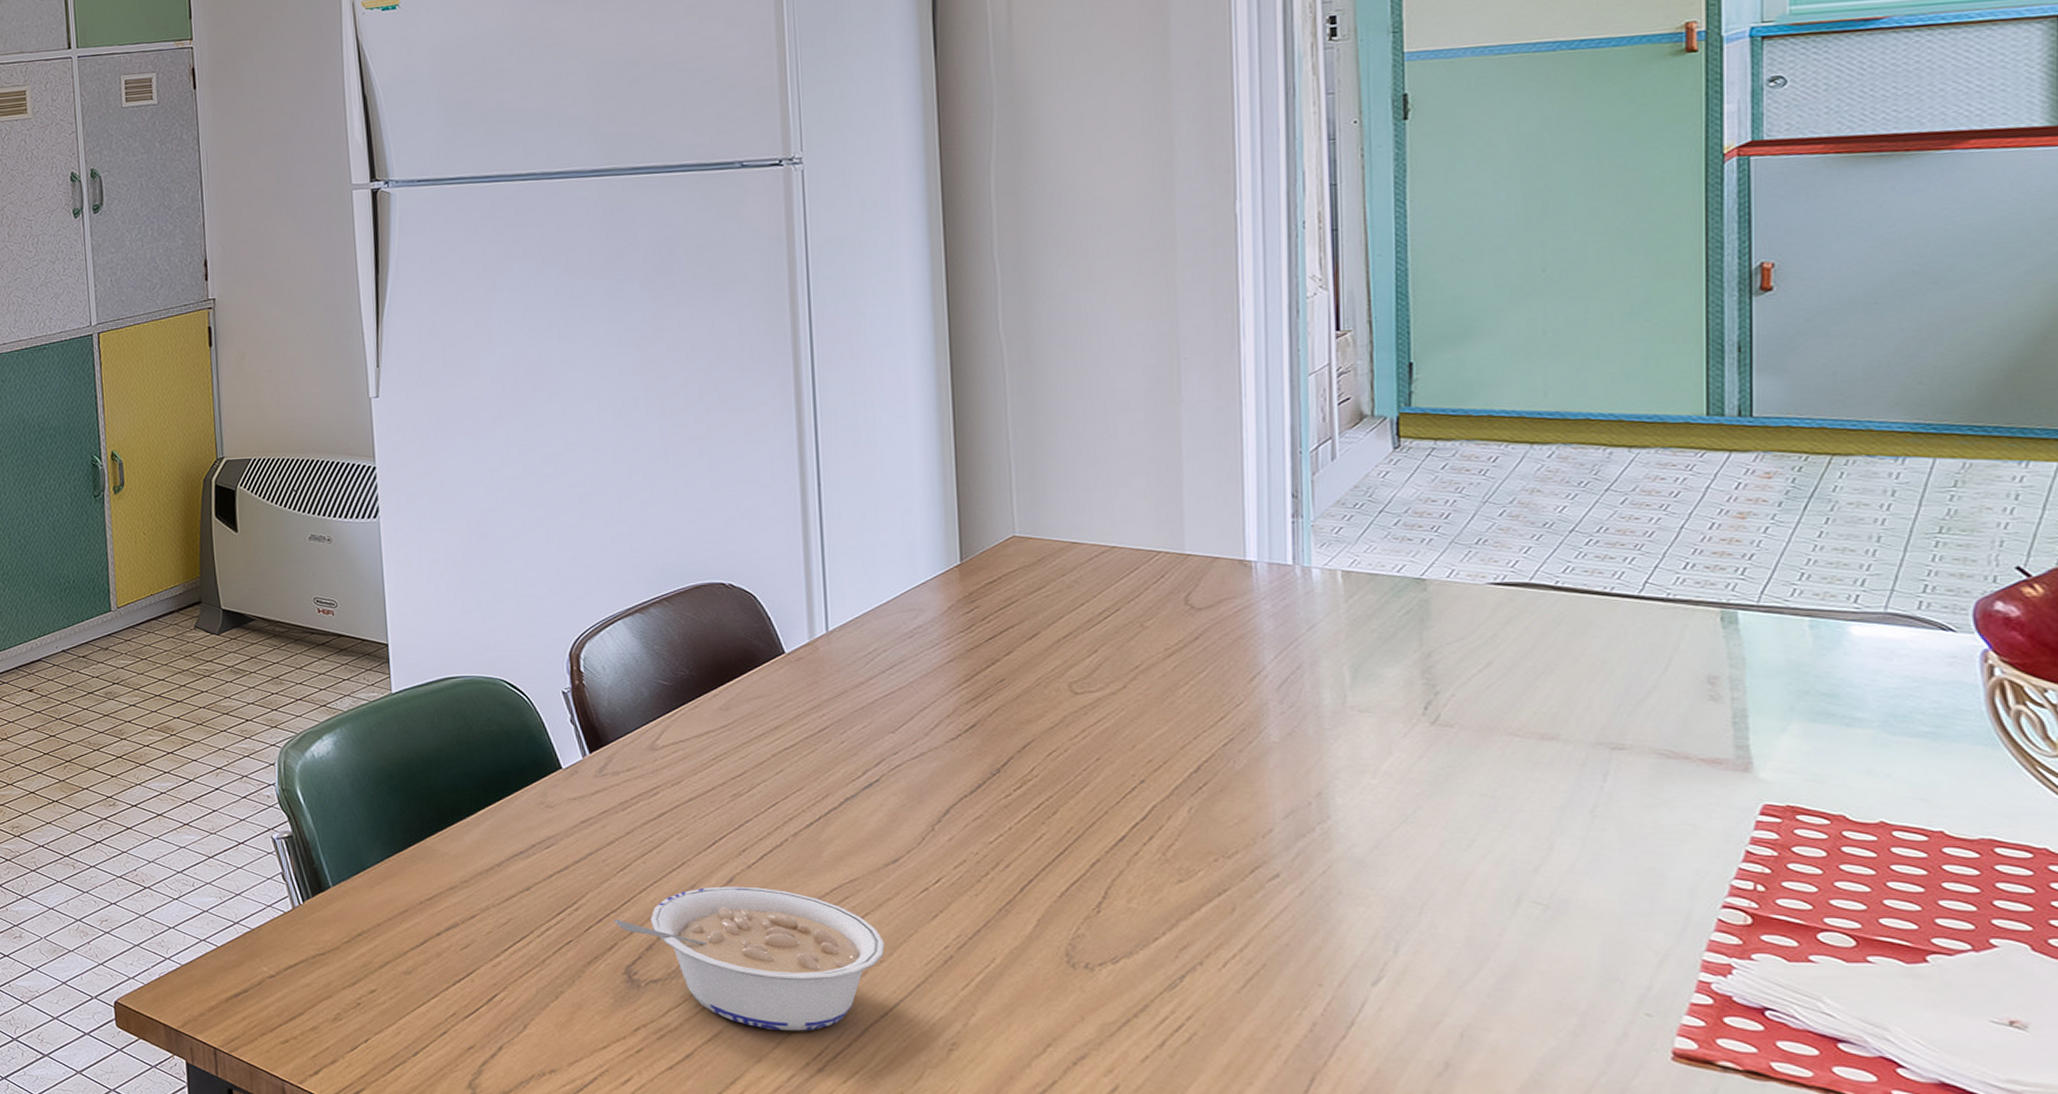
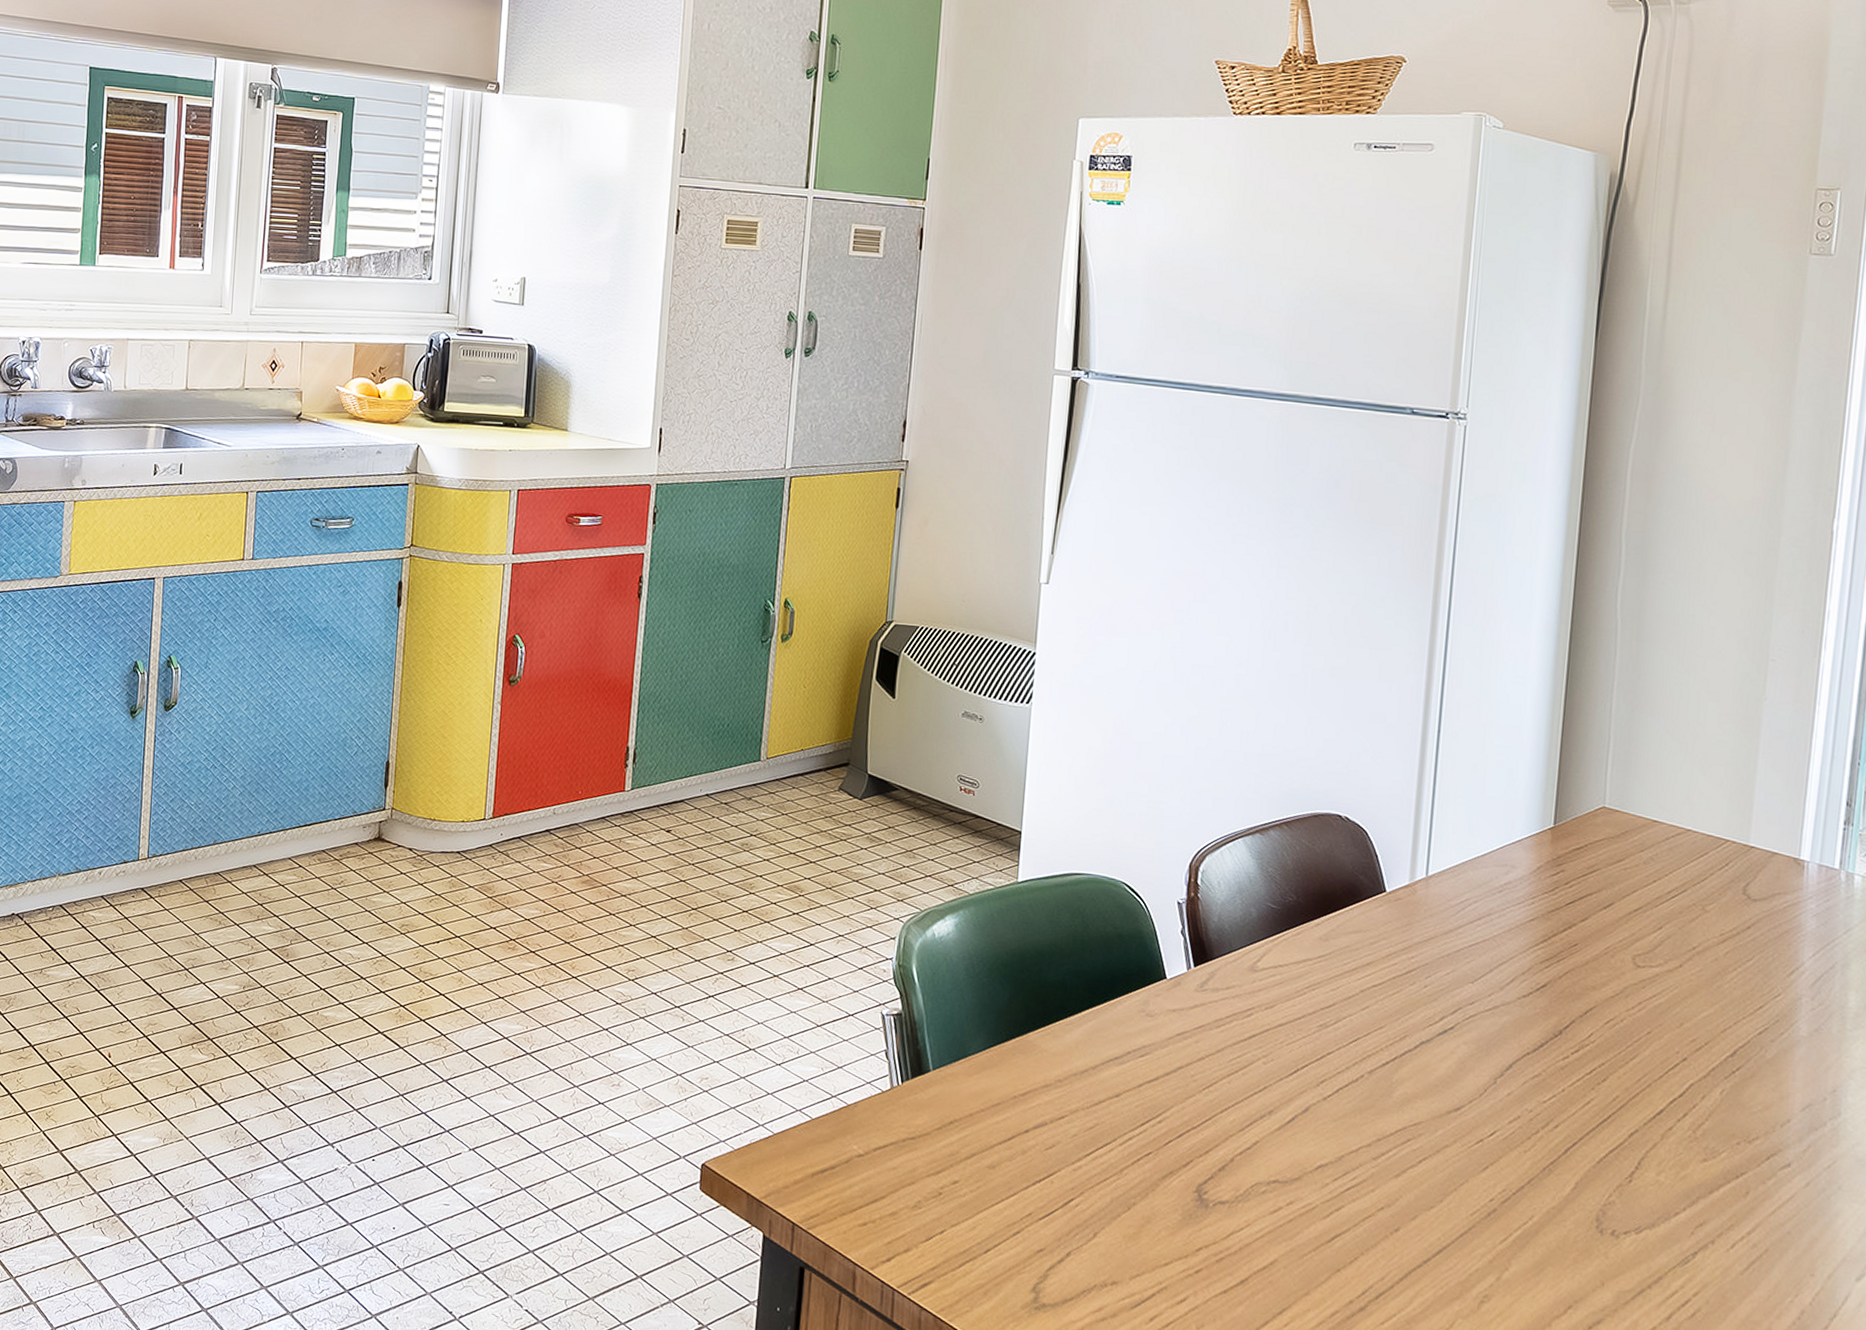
legume: present [614,886,885,1031] -> none [1193,1114,1437,1269]

